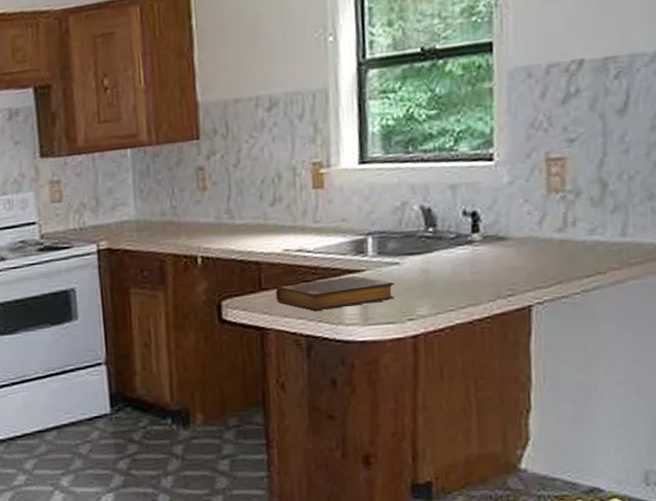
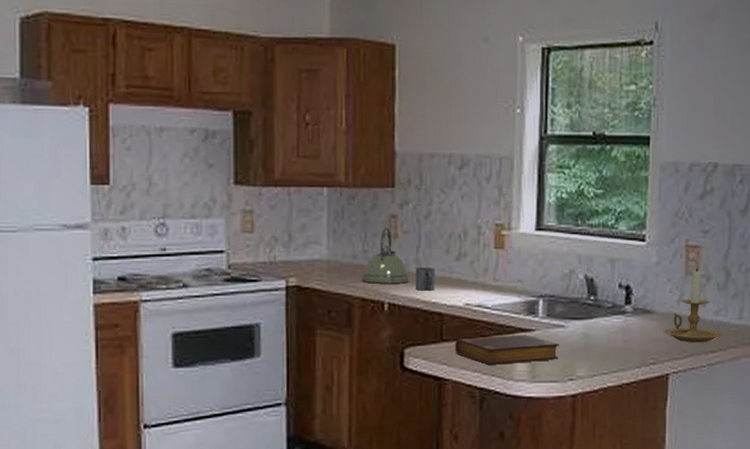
kettle: none [171,181,221,239] -> present [361,228,409,284]
mug: none [228,216,250,241] -> present [415,268,435,291]
candle holder: none [521,182,601,269] -> present [663,267,723,343]

